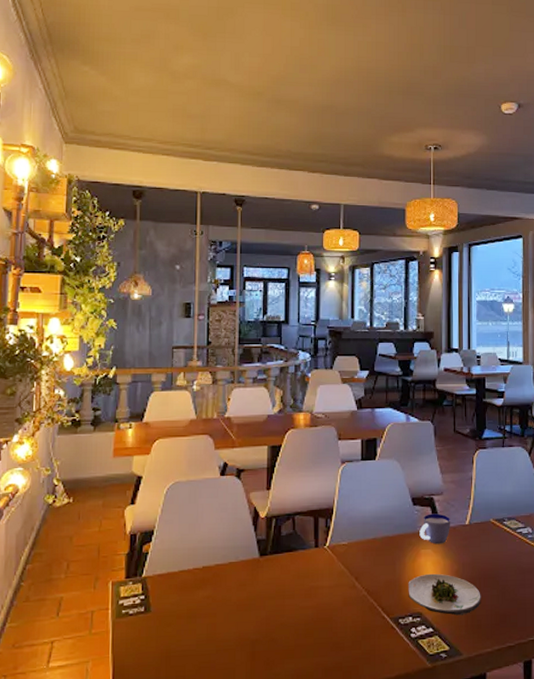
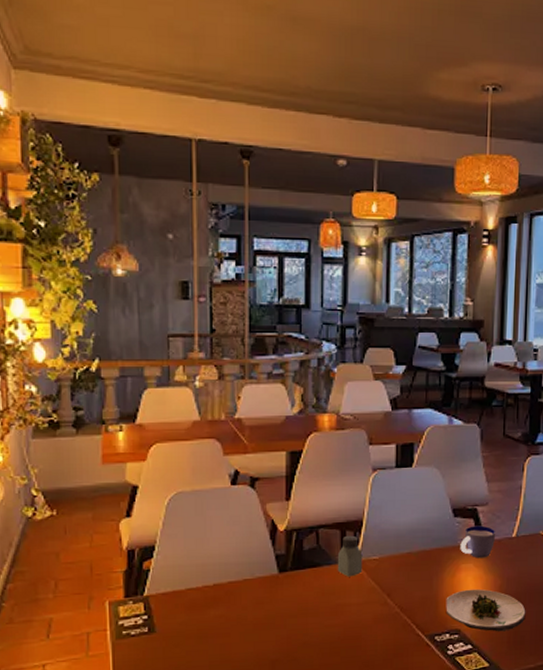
saltshaker: none [311,522,333,561] -> present [337,535,363,577]

